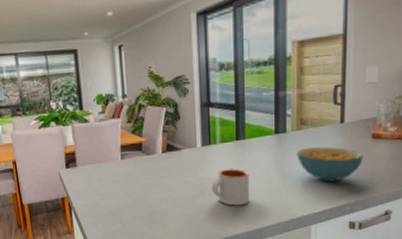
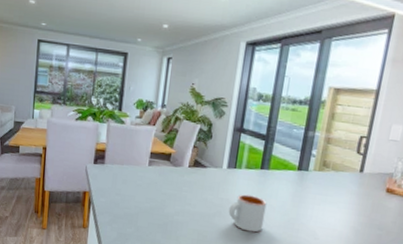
cereal bowl: present [297,147,363,182] -> none [313,189,375,226]

